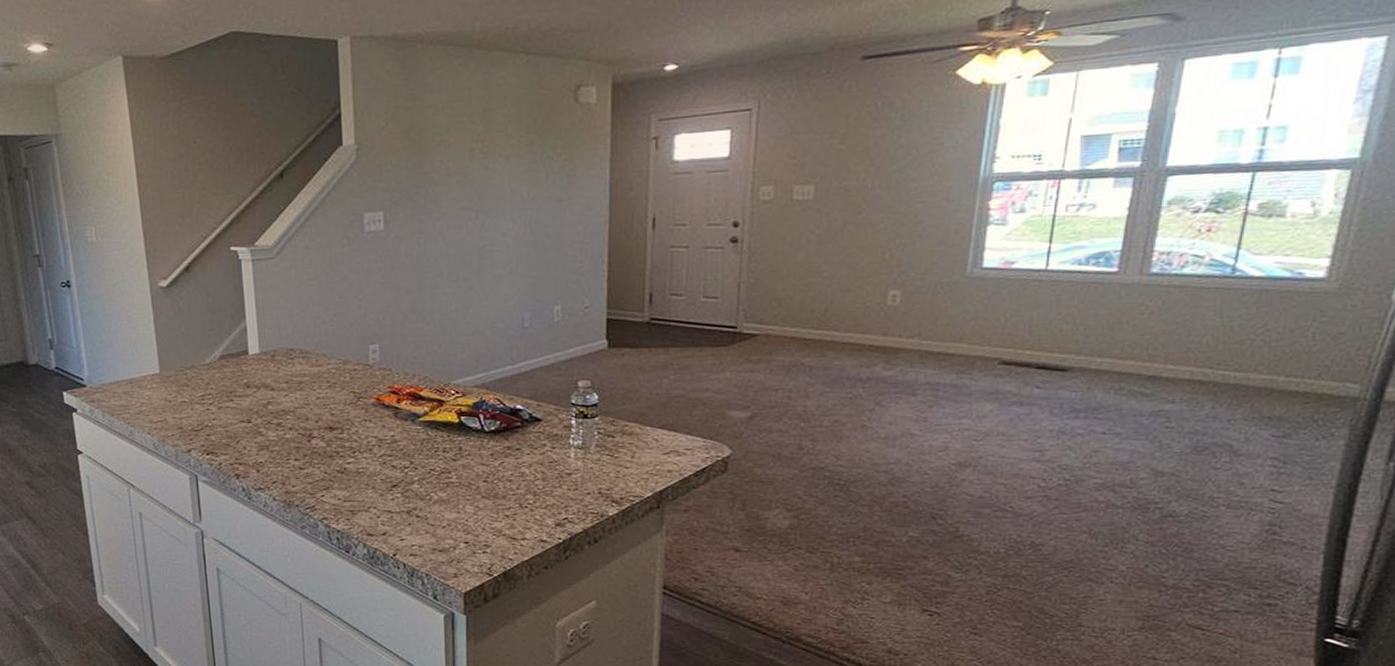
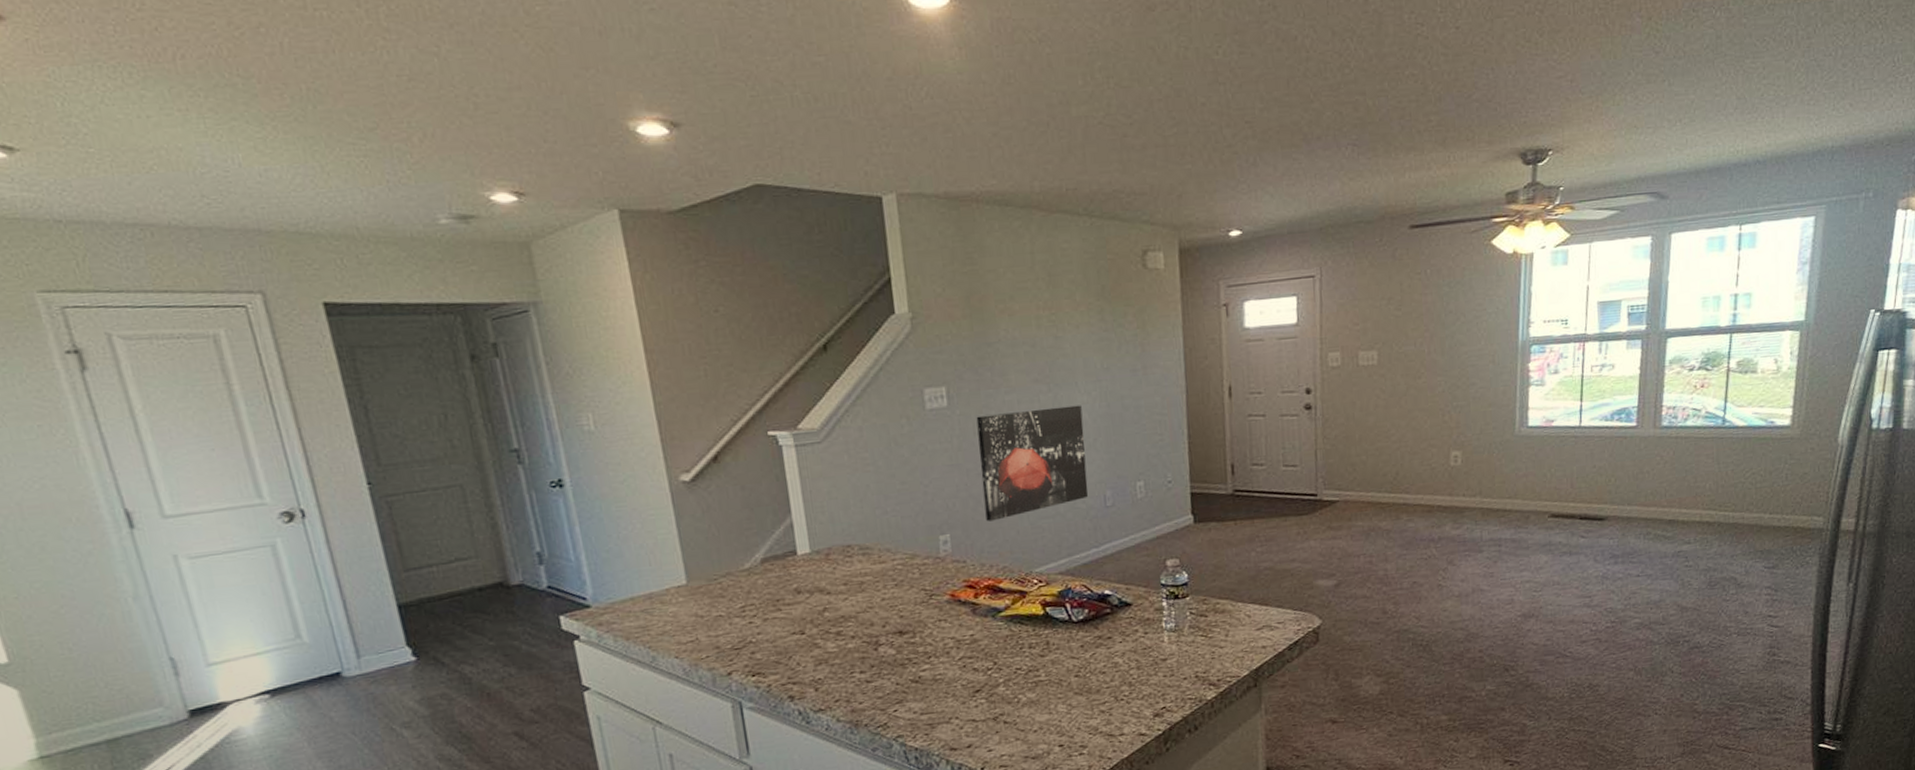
wall art: none [409,231,508,335] -> present [976,405,1089,522]

